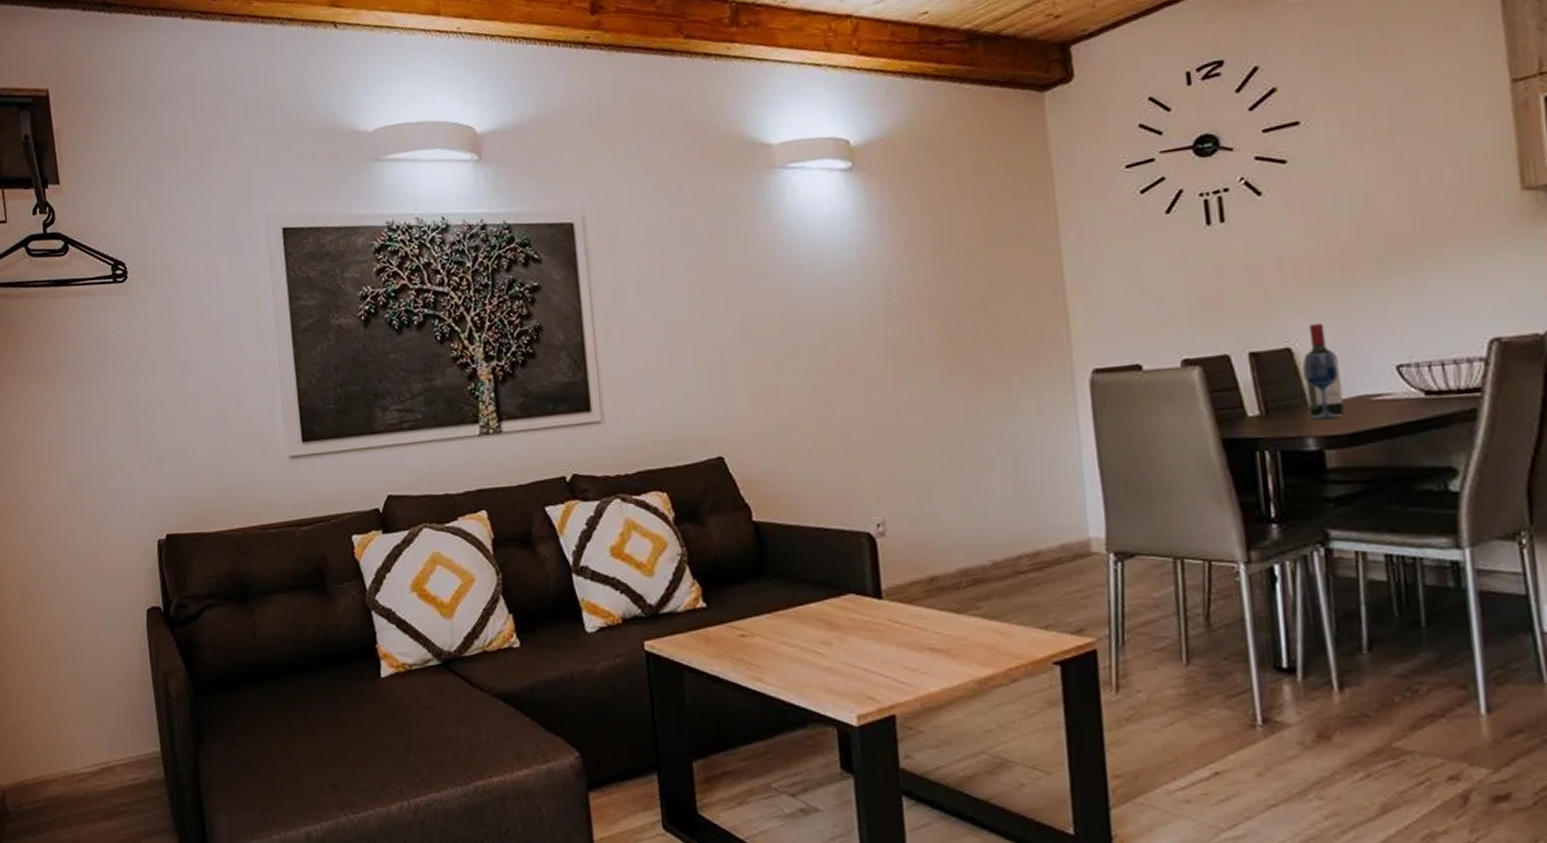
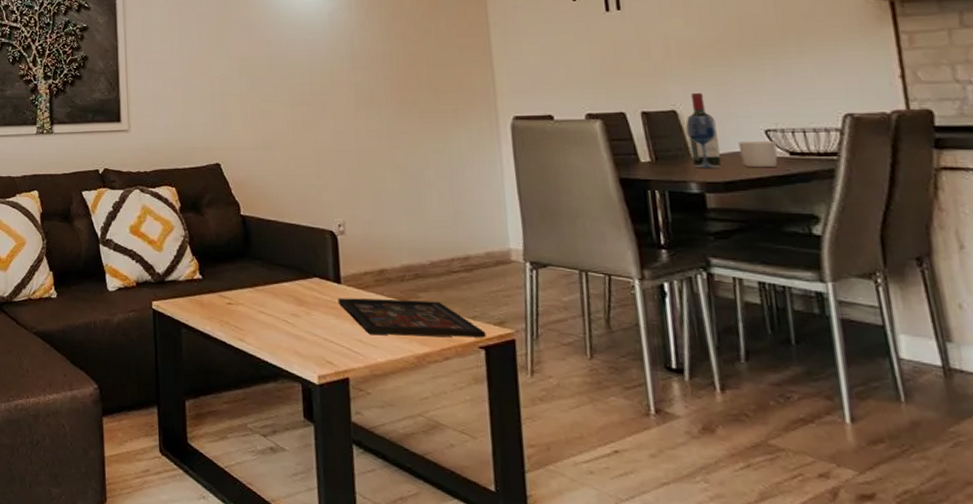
decorative tray: none [878,611,1062,658] -> present [337,298,486,338]
mug: none [1364,379,1412,415] -> present [738,140,779,168]

